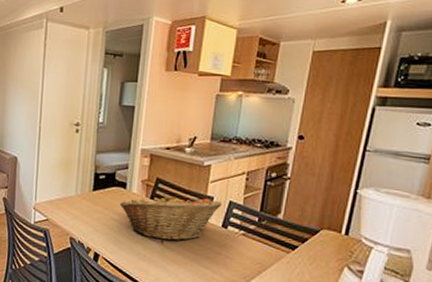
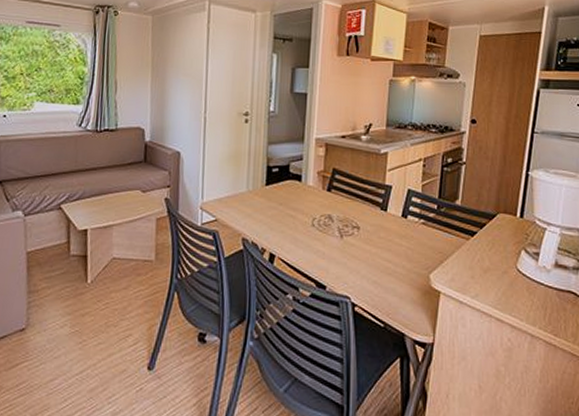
fruit basket: present [119,193,223,242] -> none [295,184,401,235]

